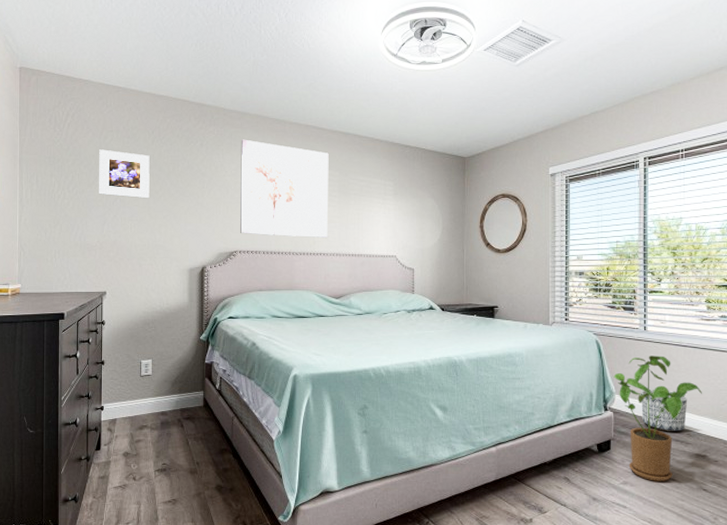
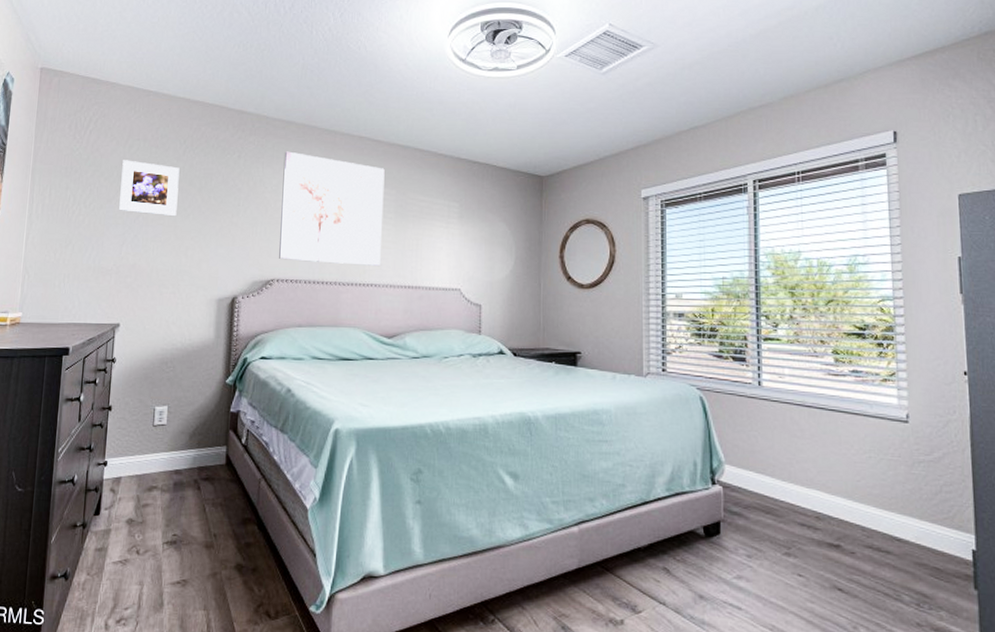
house plant: present [613,355,702,482] -> none [722,417,832,577]
planter: present [641,390,688,431] -> none [756,459,815,513]

